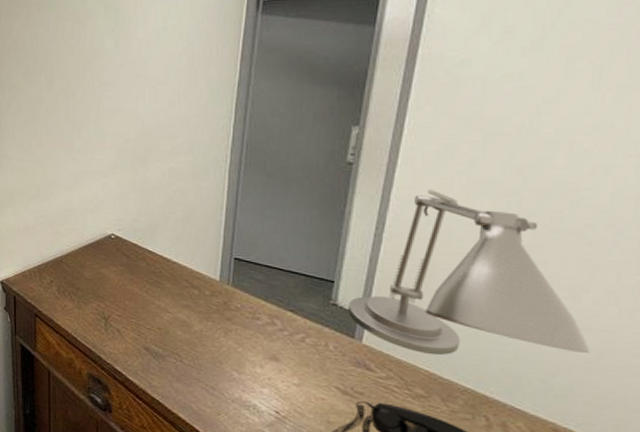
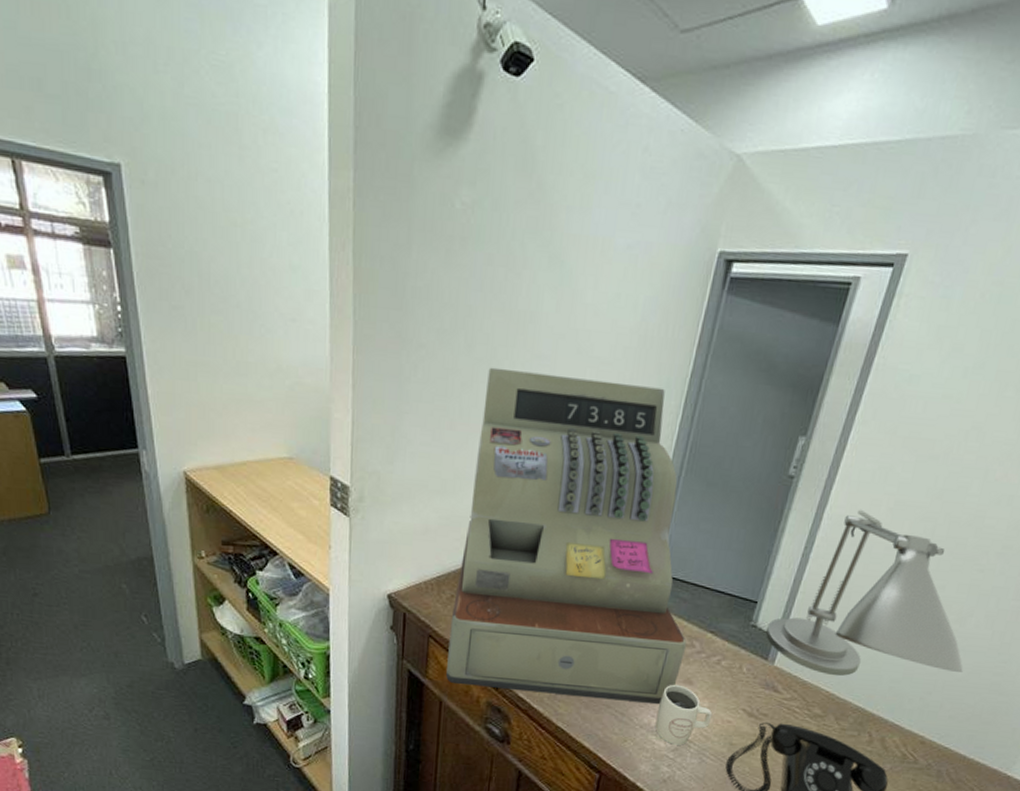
cash register: none [52,96,268,379] -> present [446,367,687,704]
mug: none [246,360,304,421] -> present [655,684,713,745]

